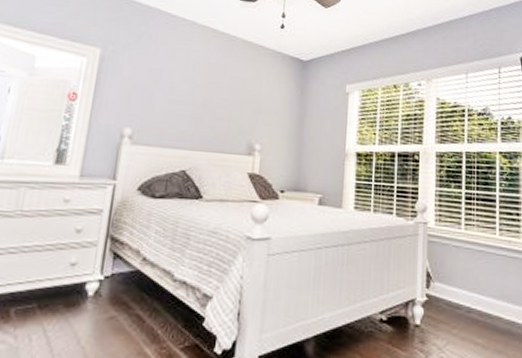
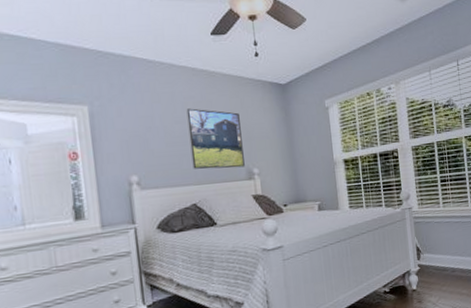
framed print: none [191,68,252,141] -> present [186,108,245,169]

